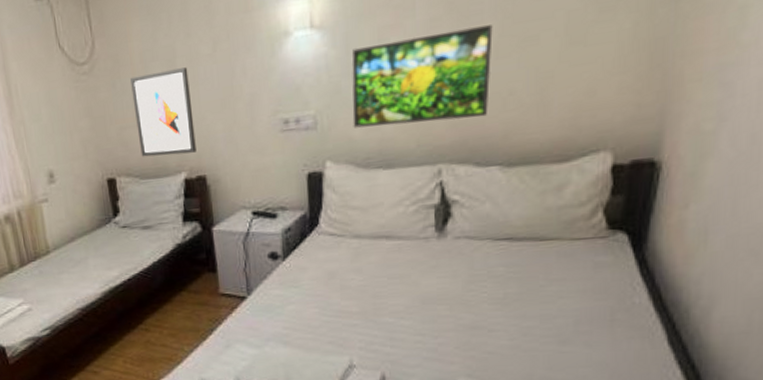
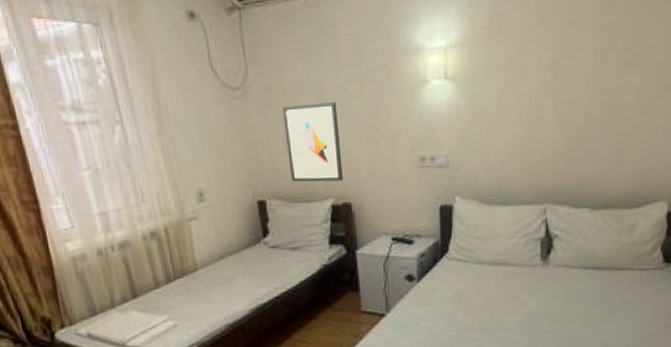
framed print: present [351,25,493,128] -> none [478,93,586,169]

